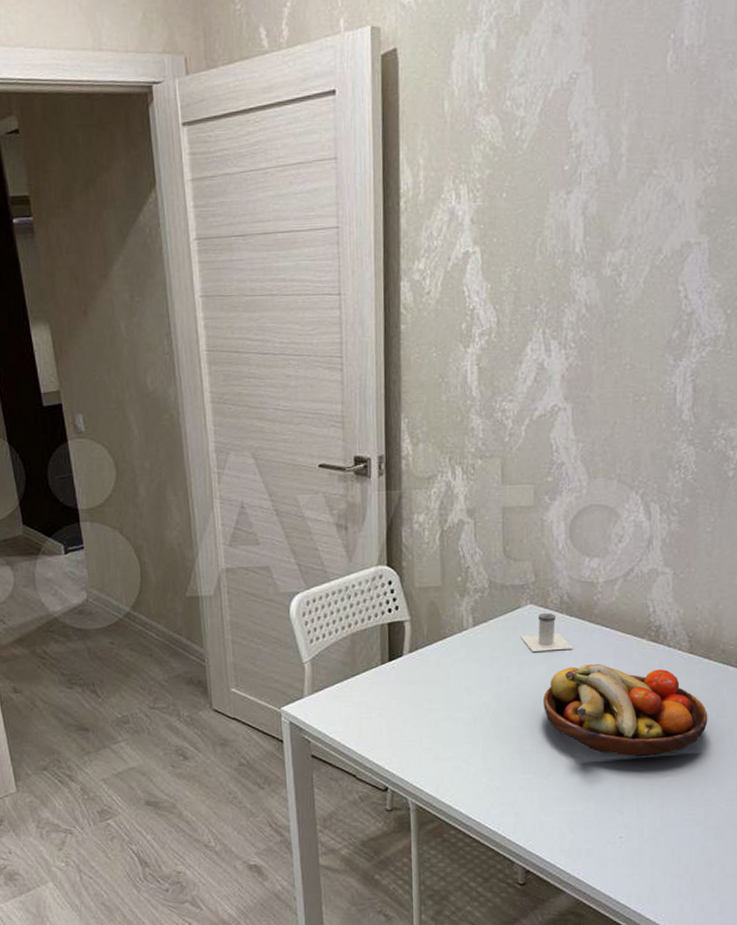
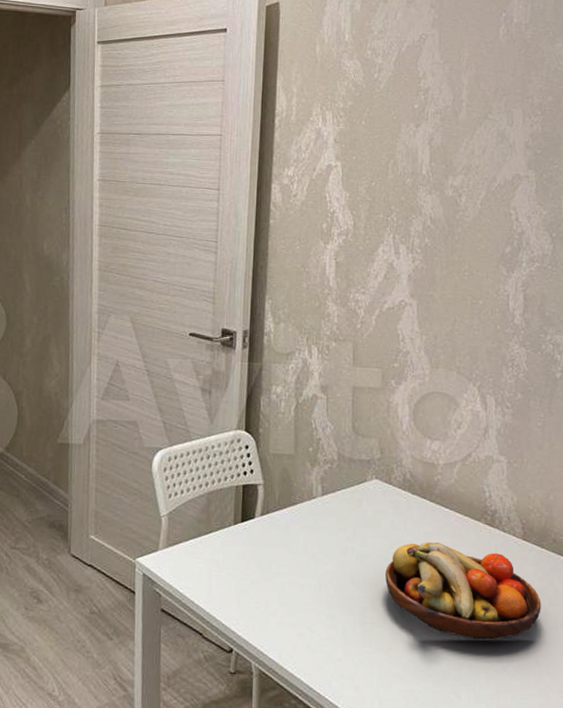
salt shaker: present [521,612,572,652] -> none [366,488,414,526]

